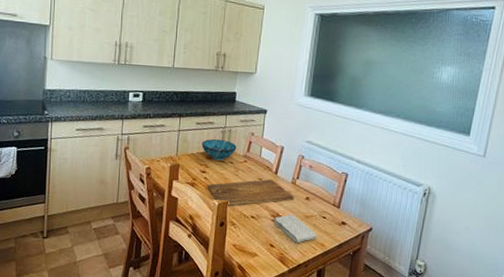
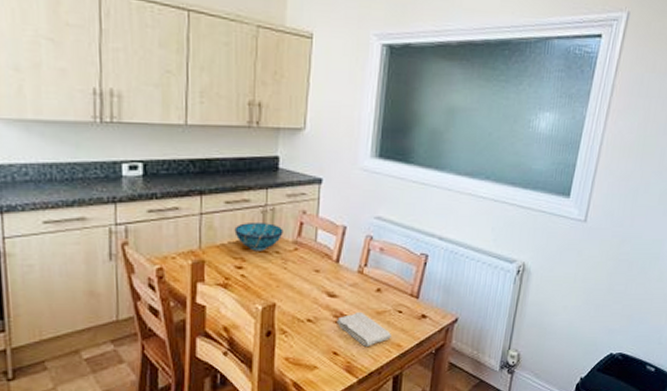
cutting board: present [207,179,295,206] -> none [246,269,363,309]

